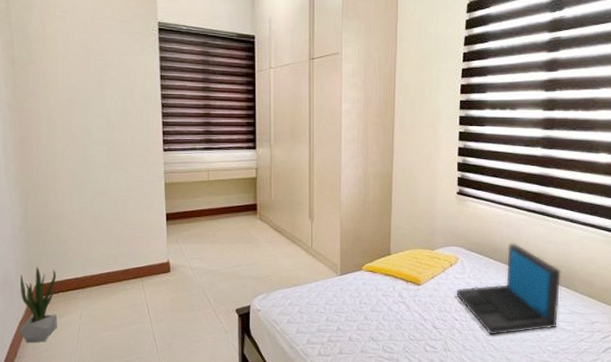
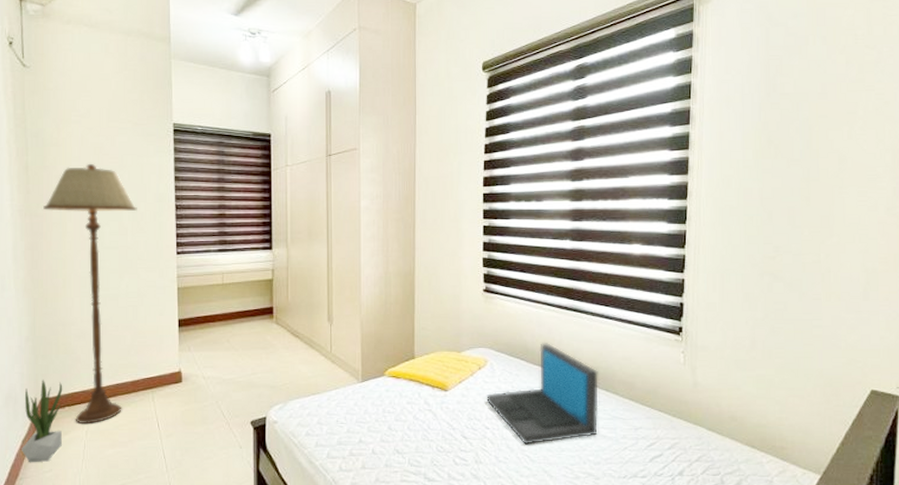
floor lamp: none [31,60,124,308] -> present [43,164,137,423]

